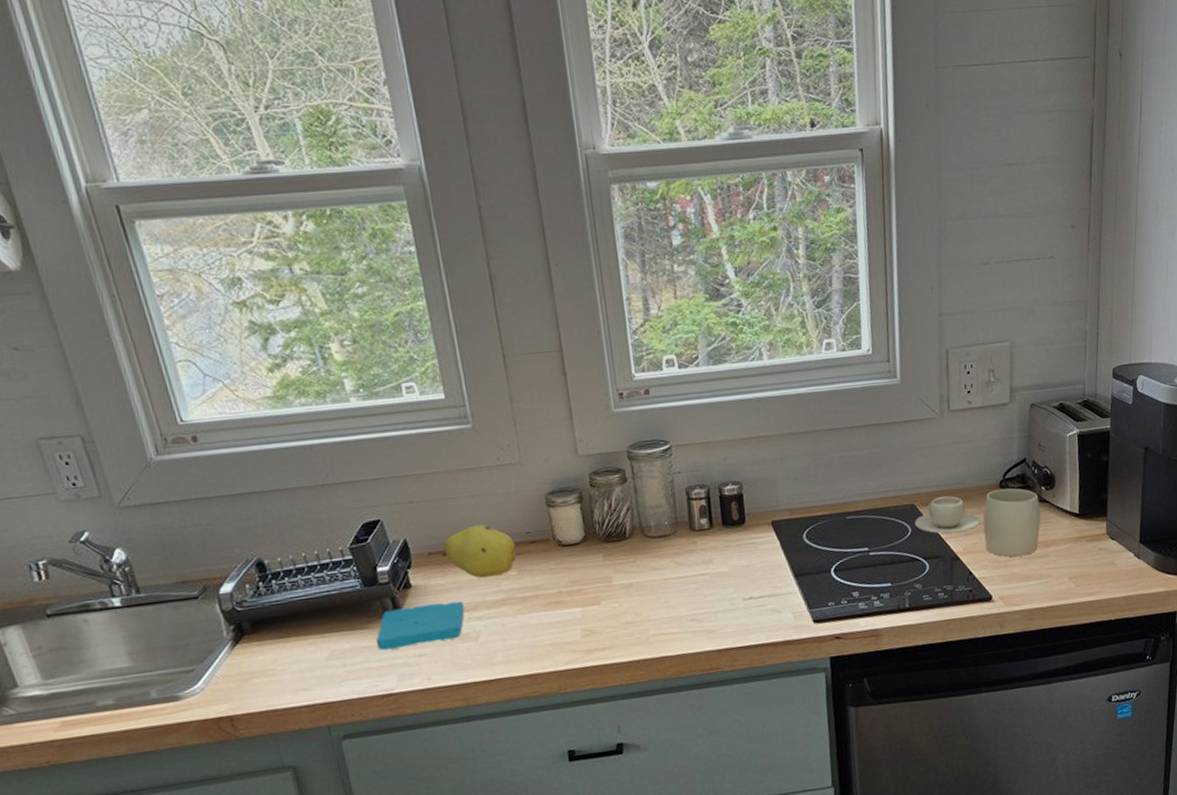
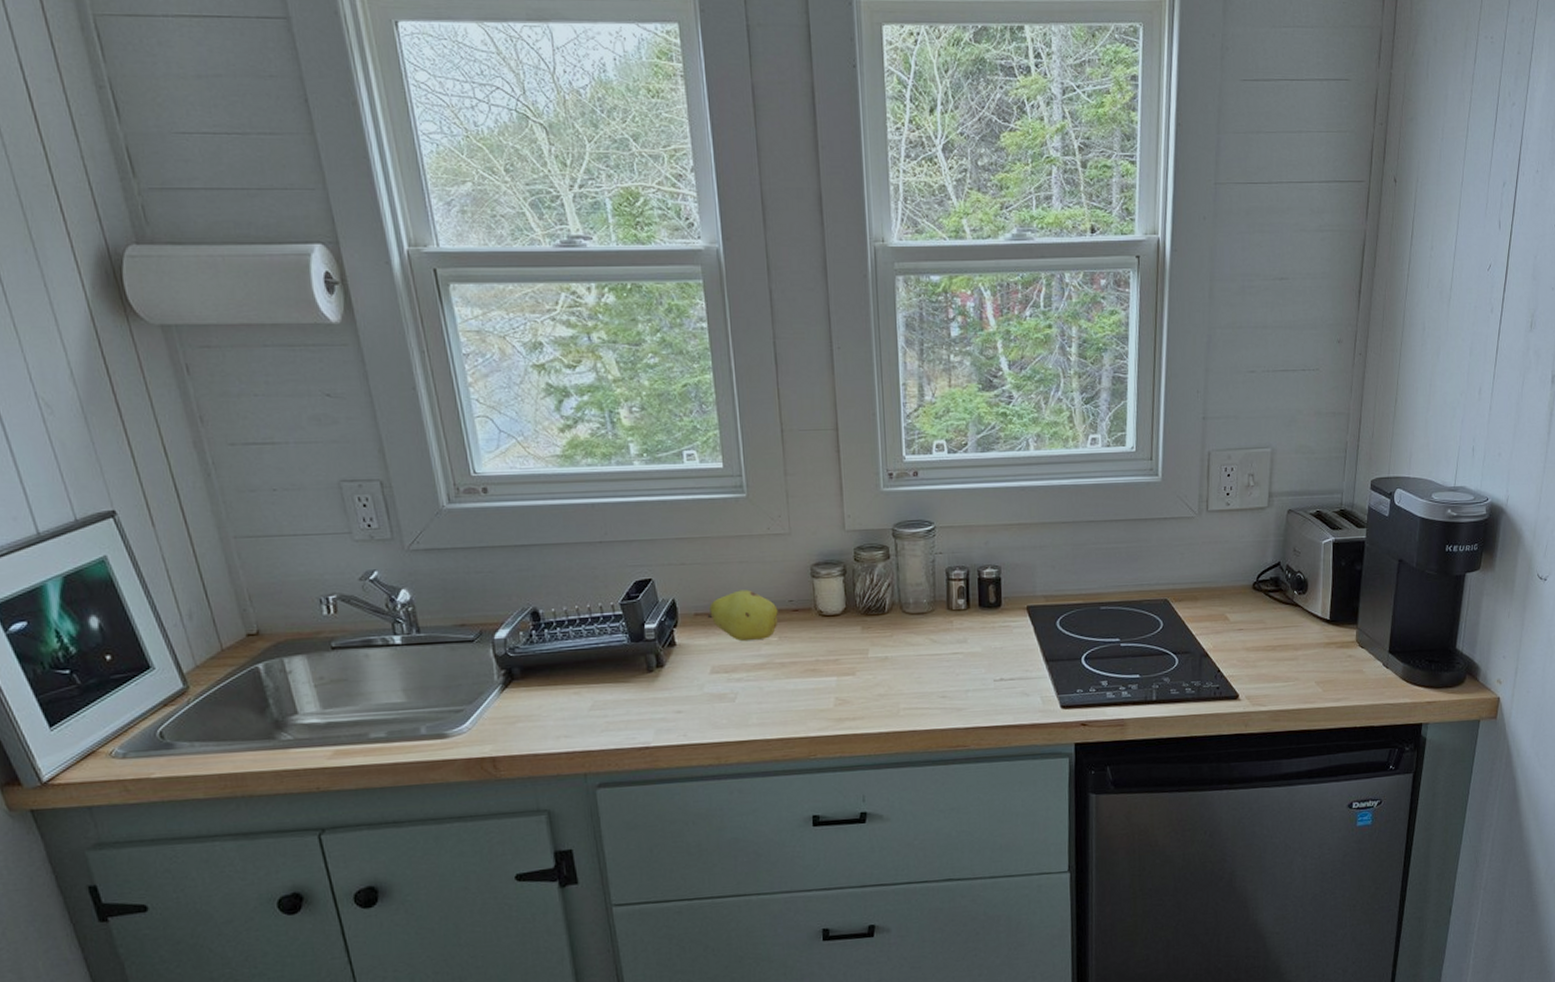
sponge: present [377,601,465,651] -> none [638,662,724,705]
teacup: present [914,496,980,534] -> none [1166,594,1232,631]
mug: present [982,488,1041,557] -> none [1234,590,1292,658]

